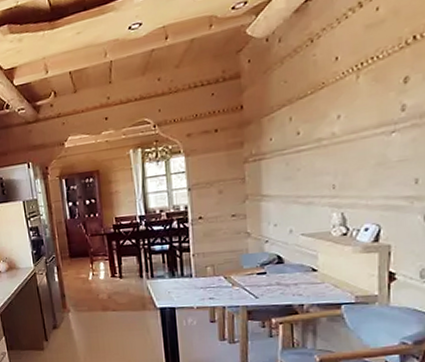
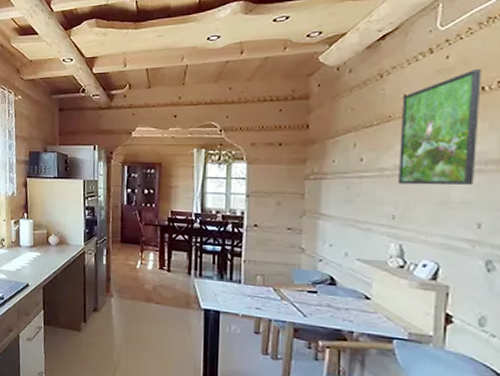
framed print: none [334,17,413,153] -> present [399,69,482,186]

